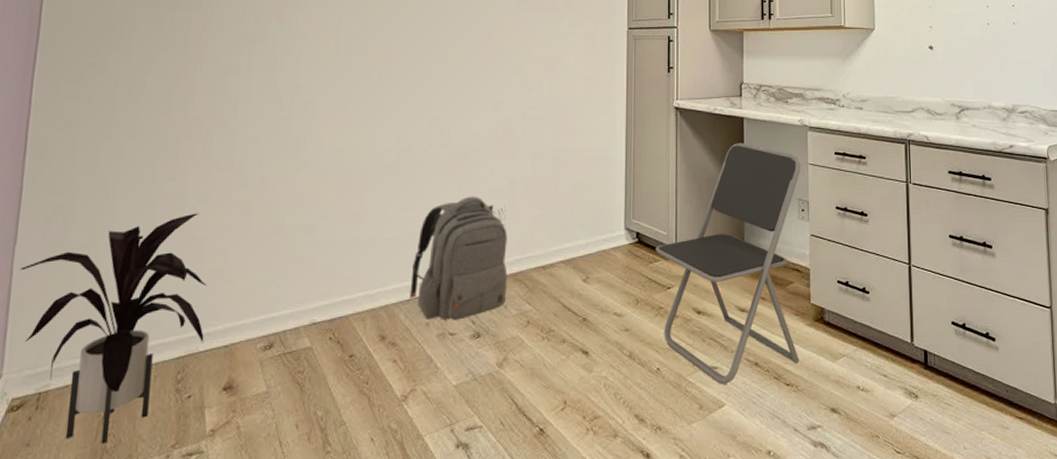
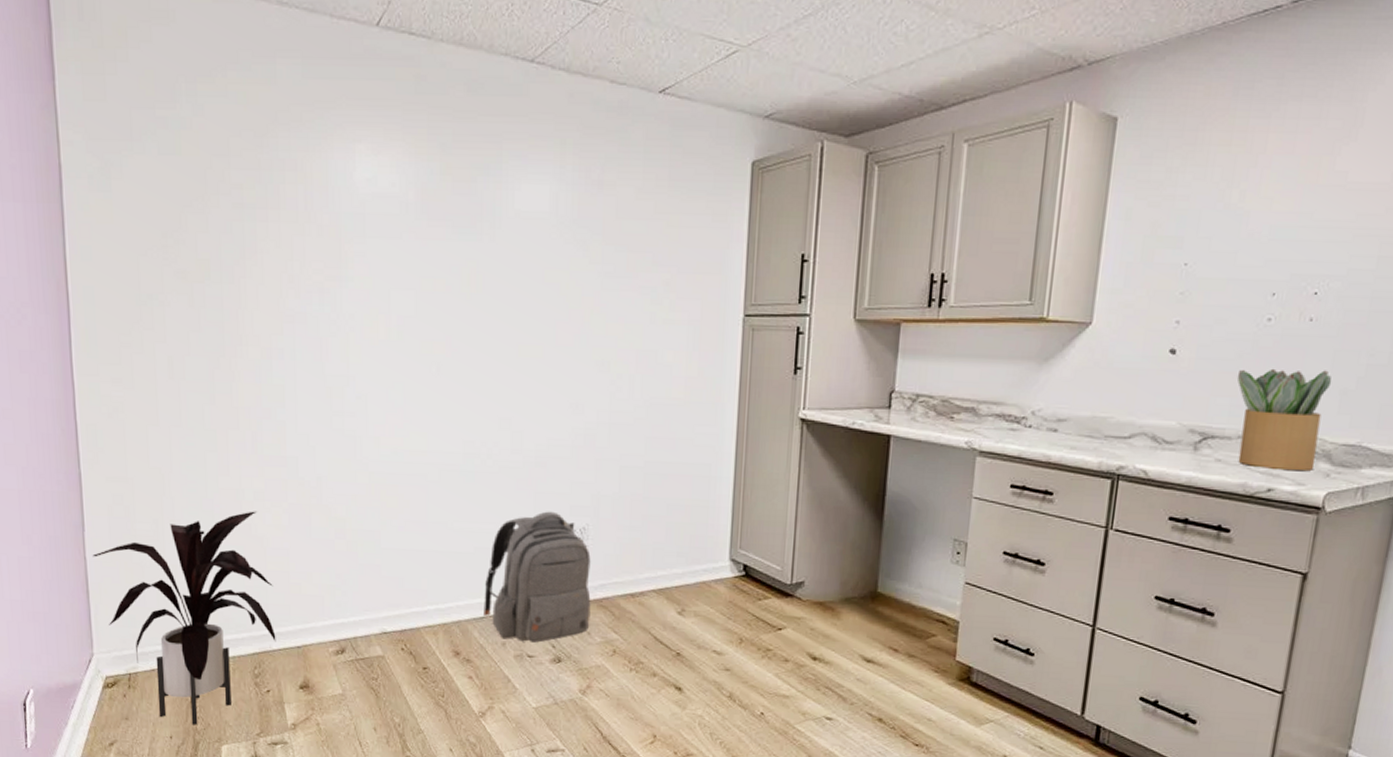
folding chair: present [656,143,801,385] -> none [766,466,963,738]
potted plant: none [975,58,1036,131] -> present [1237,368,1332,472]

